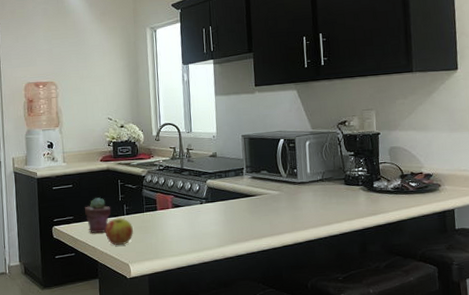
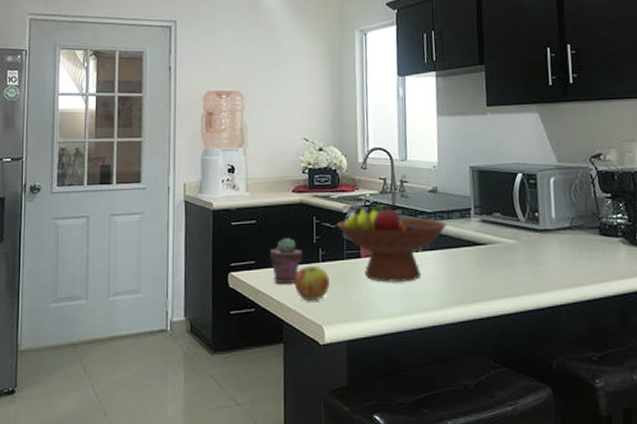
fruit bowl: none [137,167,225,229] -> present [336,203,448,283]

